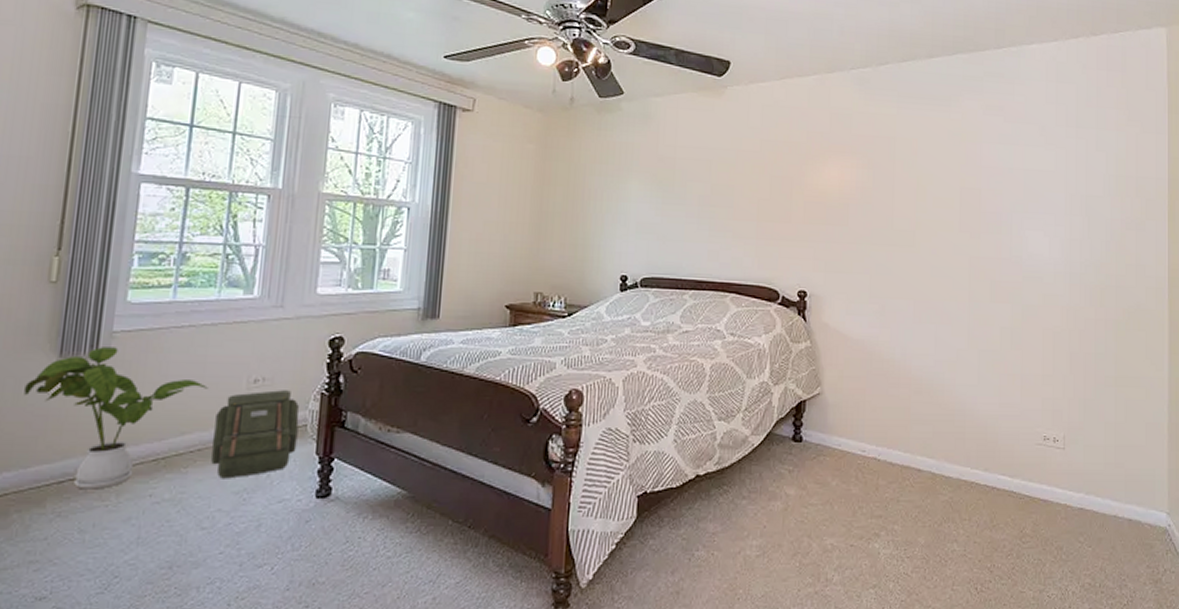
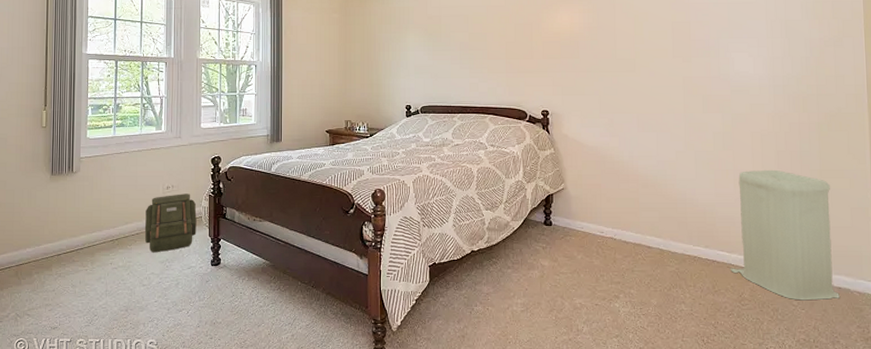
house plant: present [24,347,208,490] -> none [34,168,139,260]
laundry basket: none [1011,375,1130,536] -> present [729,169,840,301]

